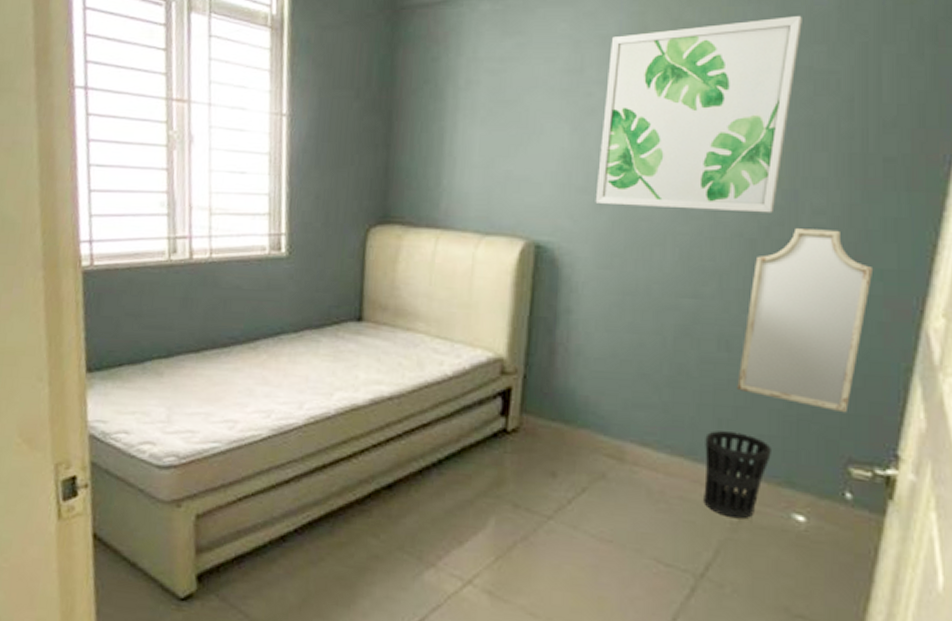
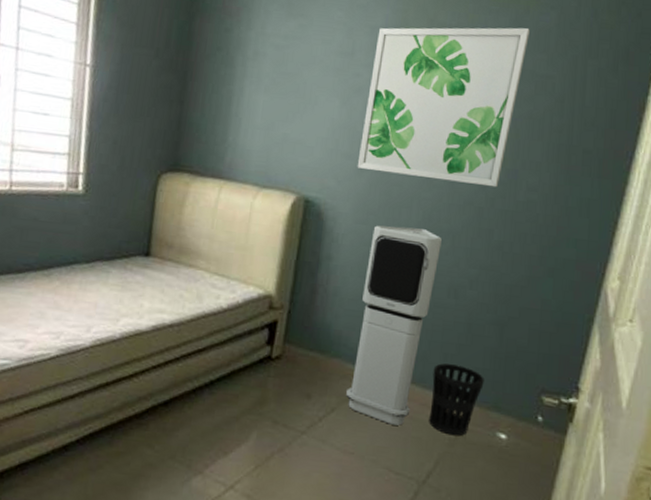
air purifier: none [599,268,705,507] -> present [346,225,442,426]
home mirror: present [737,228,874,413] -> none [461,201,570,353]

